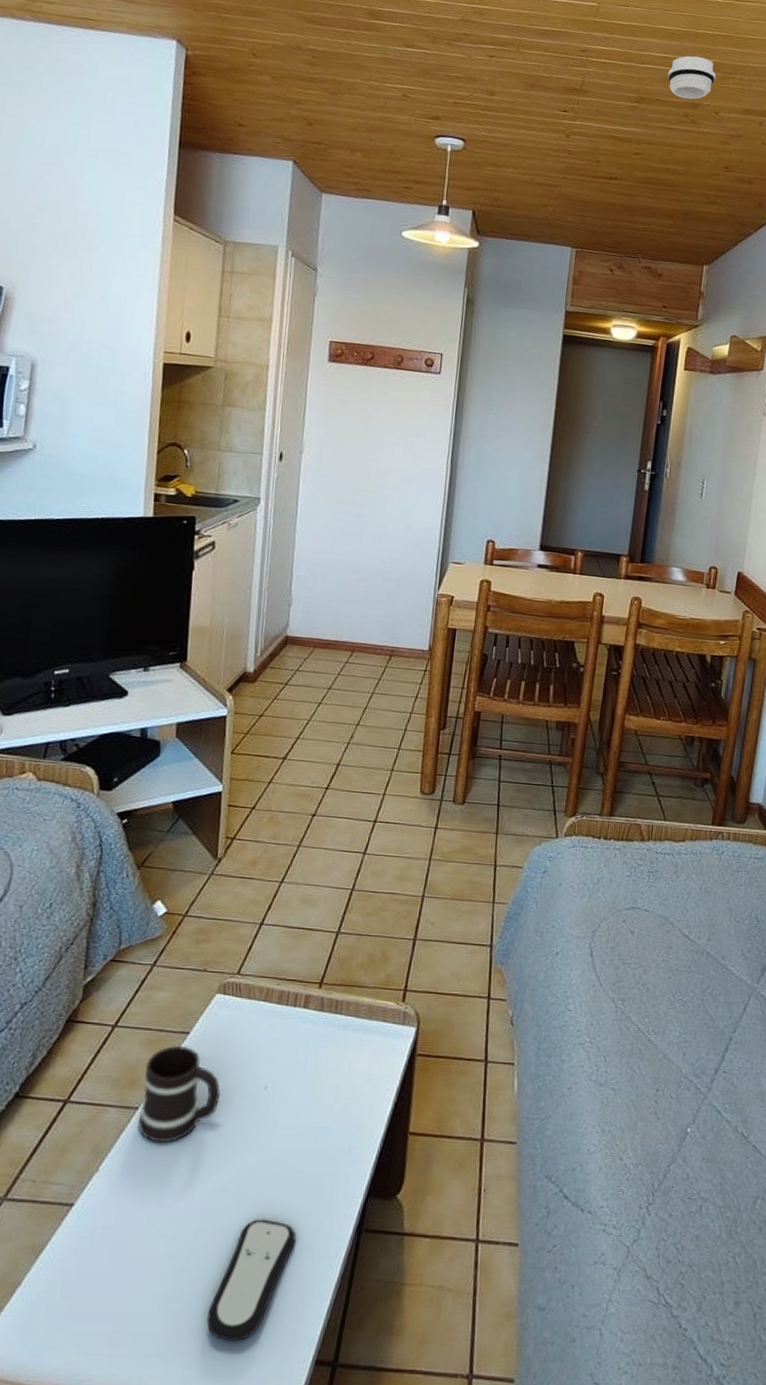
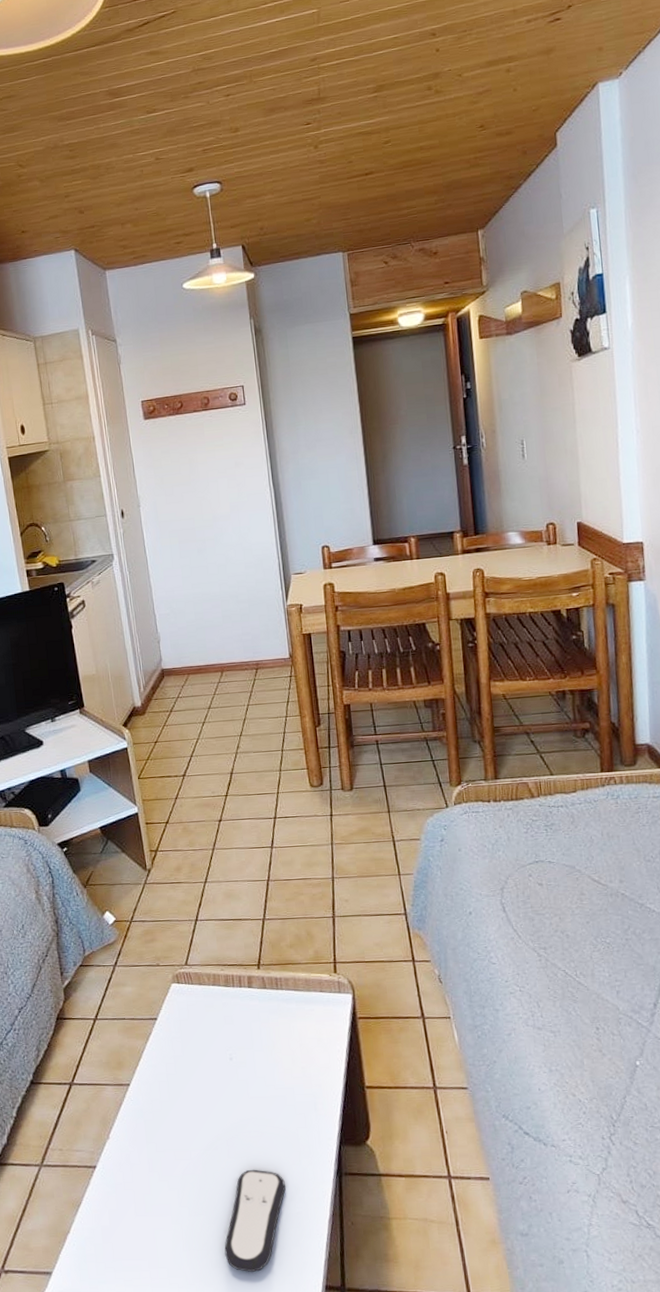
mug: present [138,1045,220,1143] -> none [127,1029,194,1111]
smoke detector: present [667,55,717,100] -> none [401,24,452,73]

